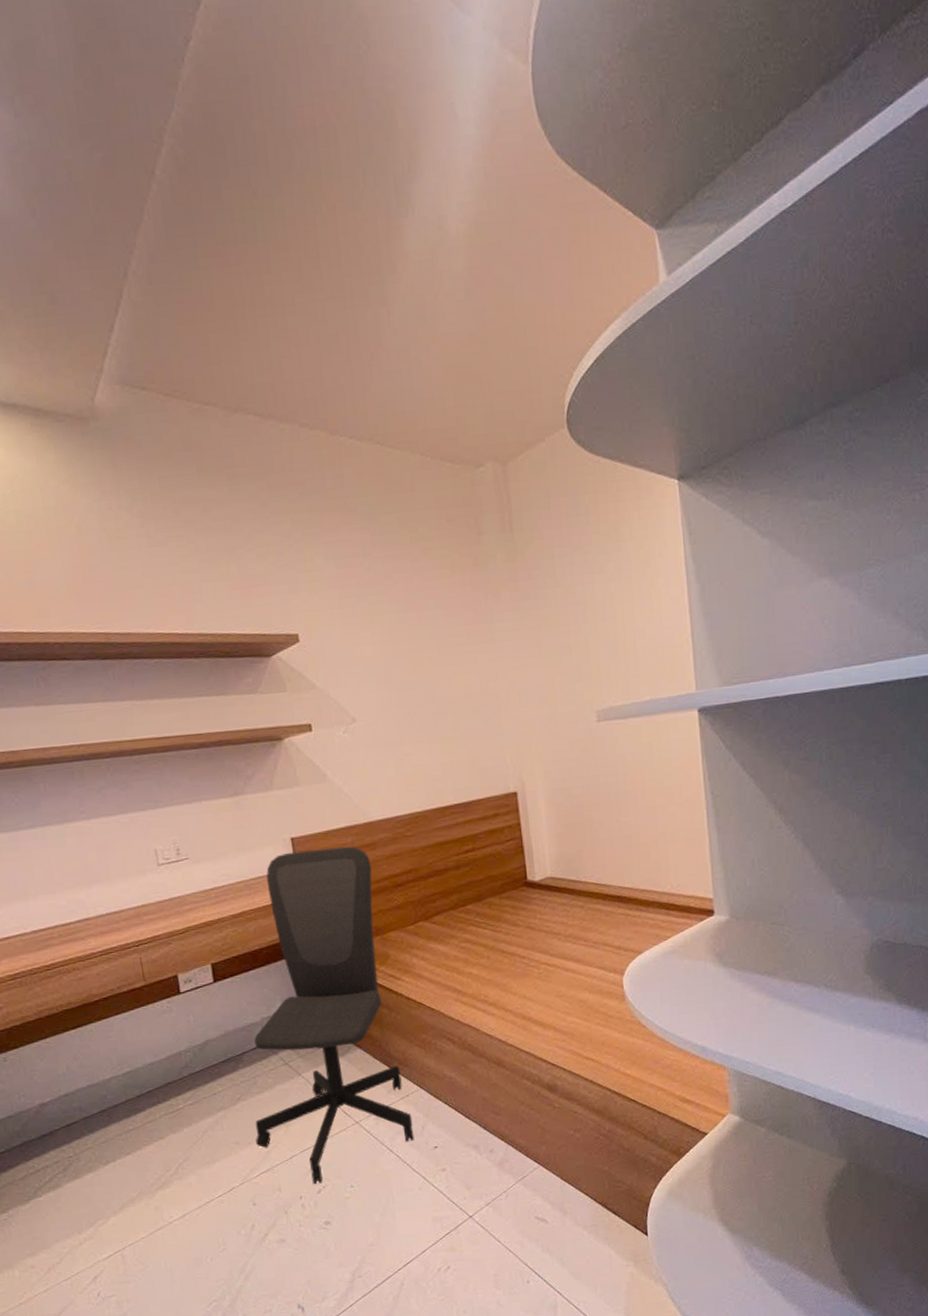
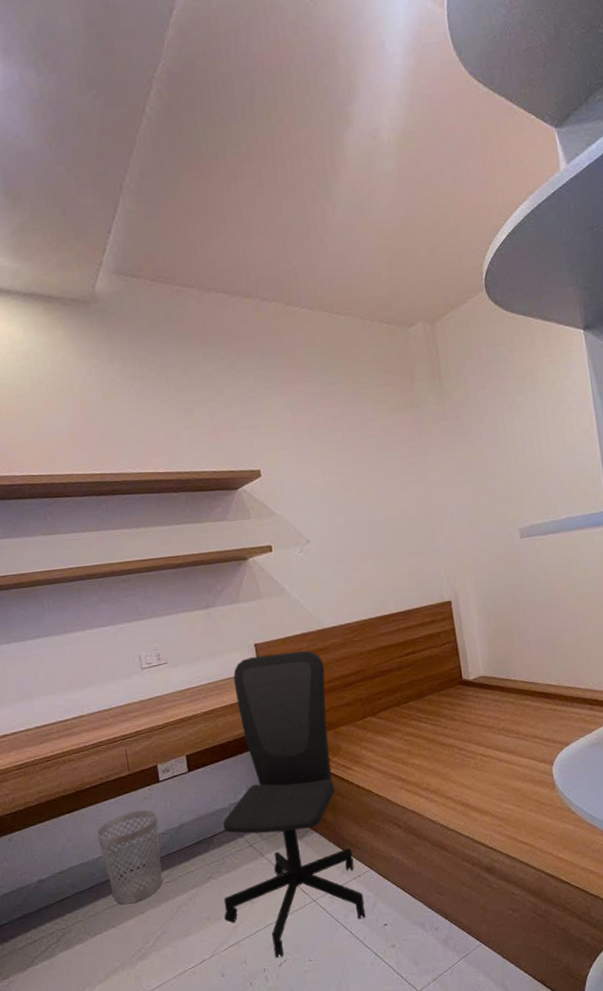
wastebasket: none [107,1024,185,1130] -> present [97,809,162,905]

